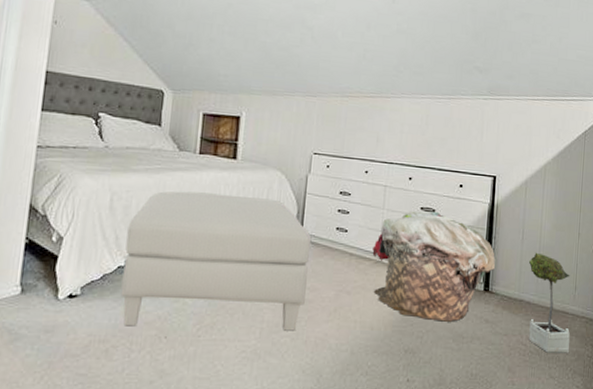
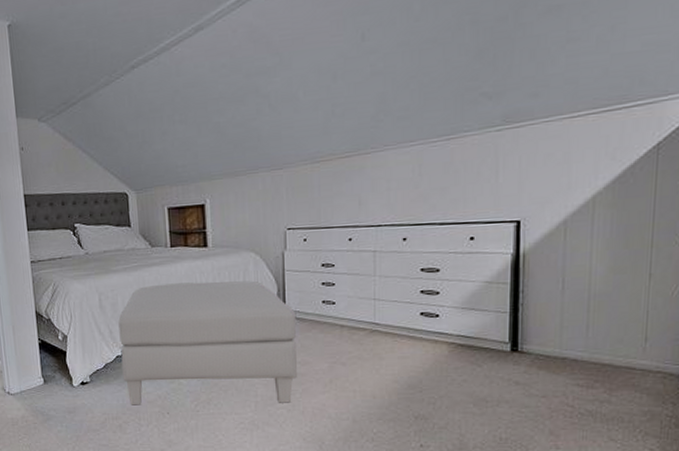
laundry basket: present [372,211,496,322] -> none [366,272,526,386]
potted tree: present [529,252,570,353] -> none [574,302,639,414]

